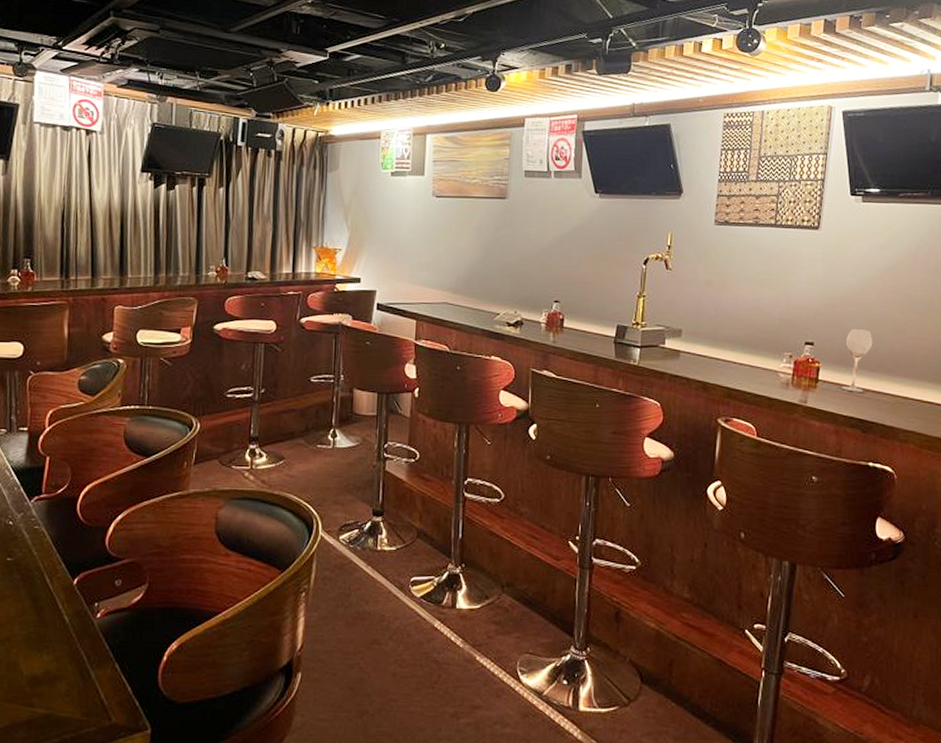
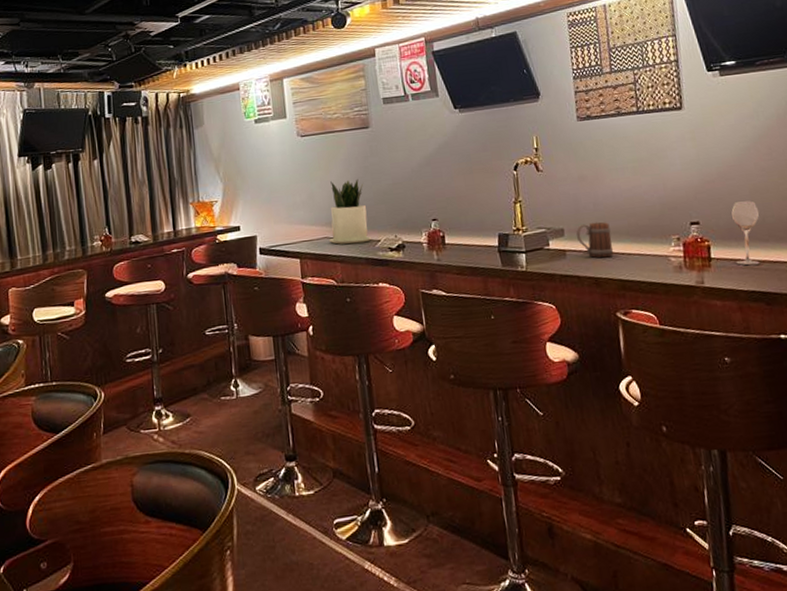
planter: none [449,247,492,314] -> present [329,179,372,245]
beer mug: none [693,327,727,364] -> present [576,222,614,259]

